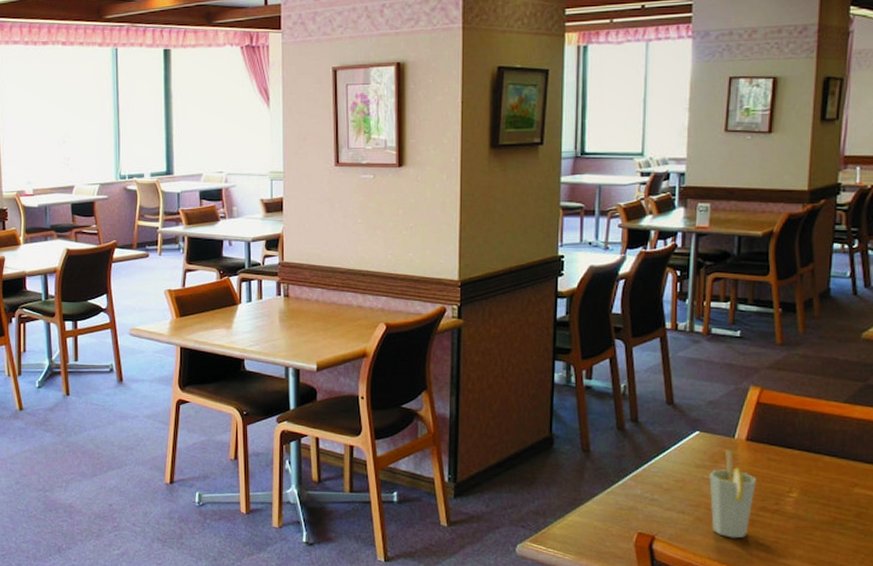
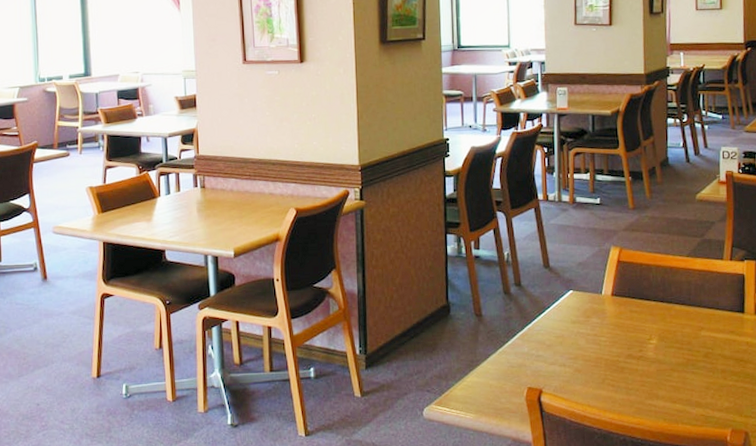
cup: present [709,450,756,539] -> none [584,306,622,386]

